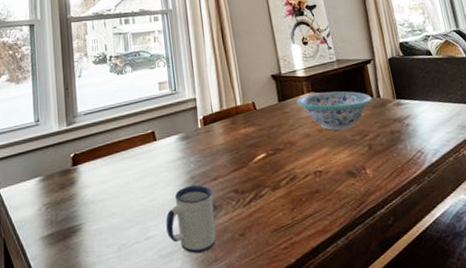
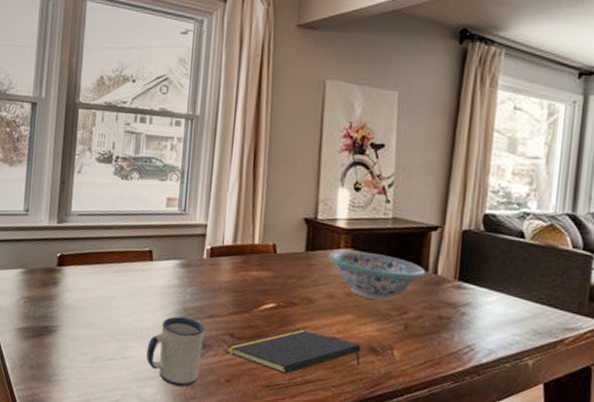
notepad: none [233,170,344,216] -> present [225,328,361,375]

